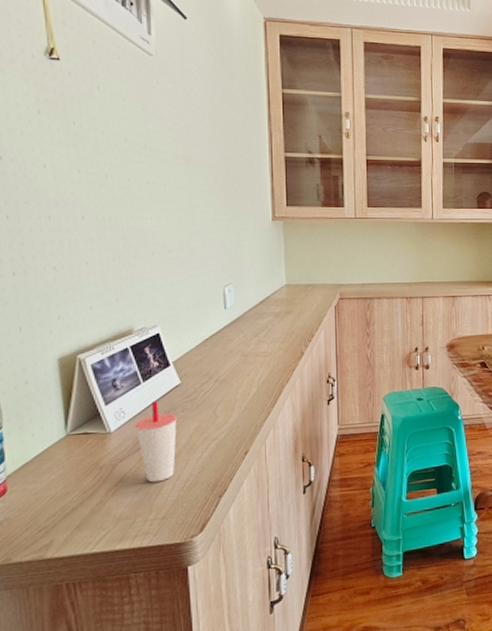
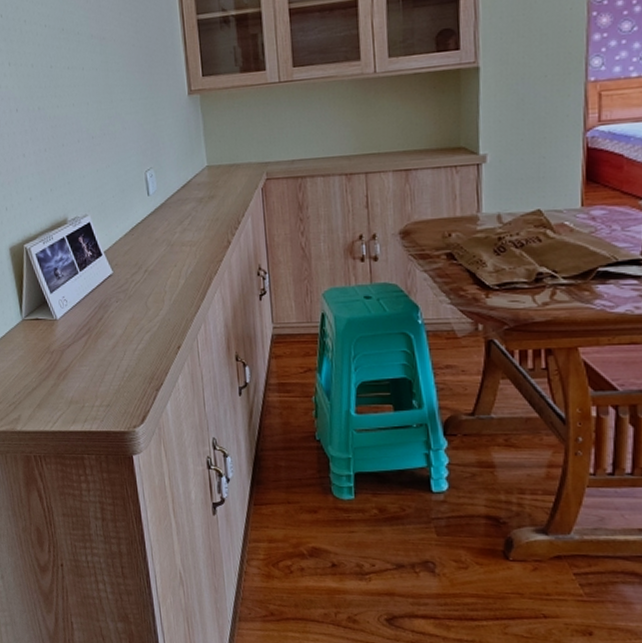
cup: present [134,402,178,483] -> none [76,291,114,370]

